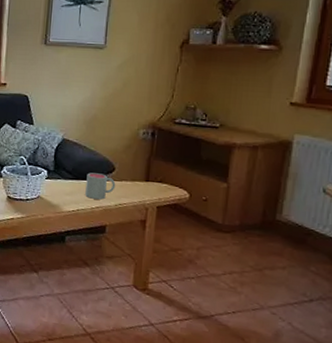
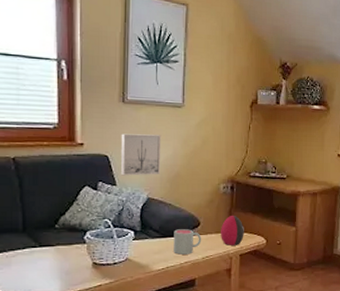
wall art: none [38,75,81,117] -> present [120,133,161,176]
decorative egg: none [136,163,164,196] -> present [221,215,244,246]

